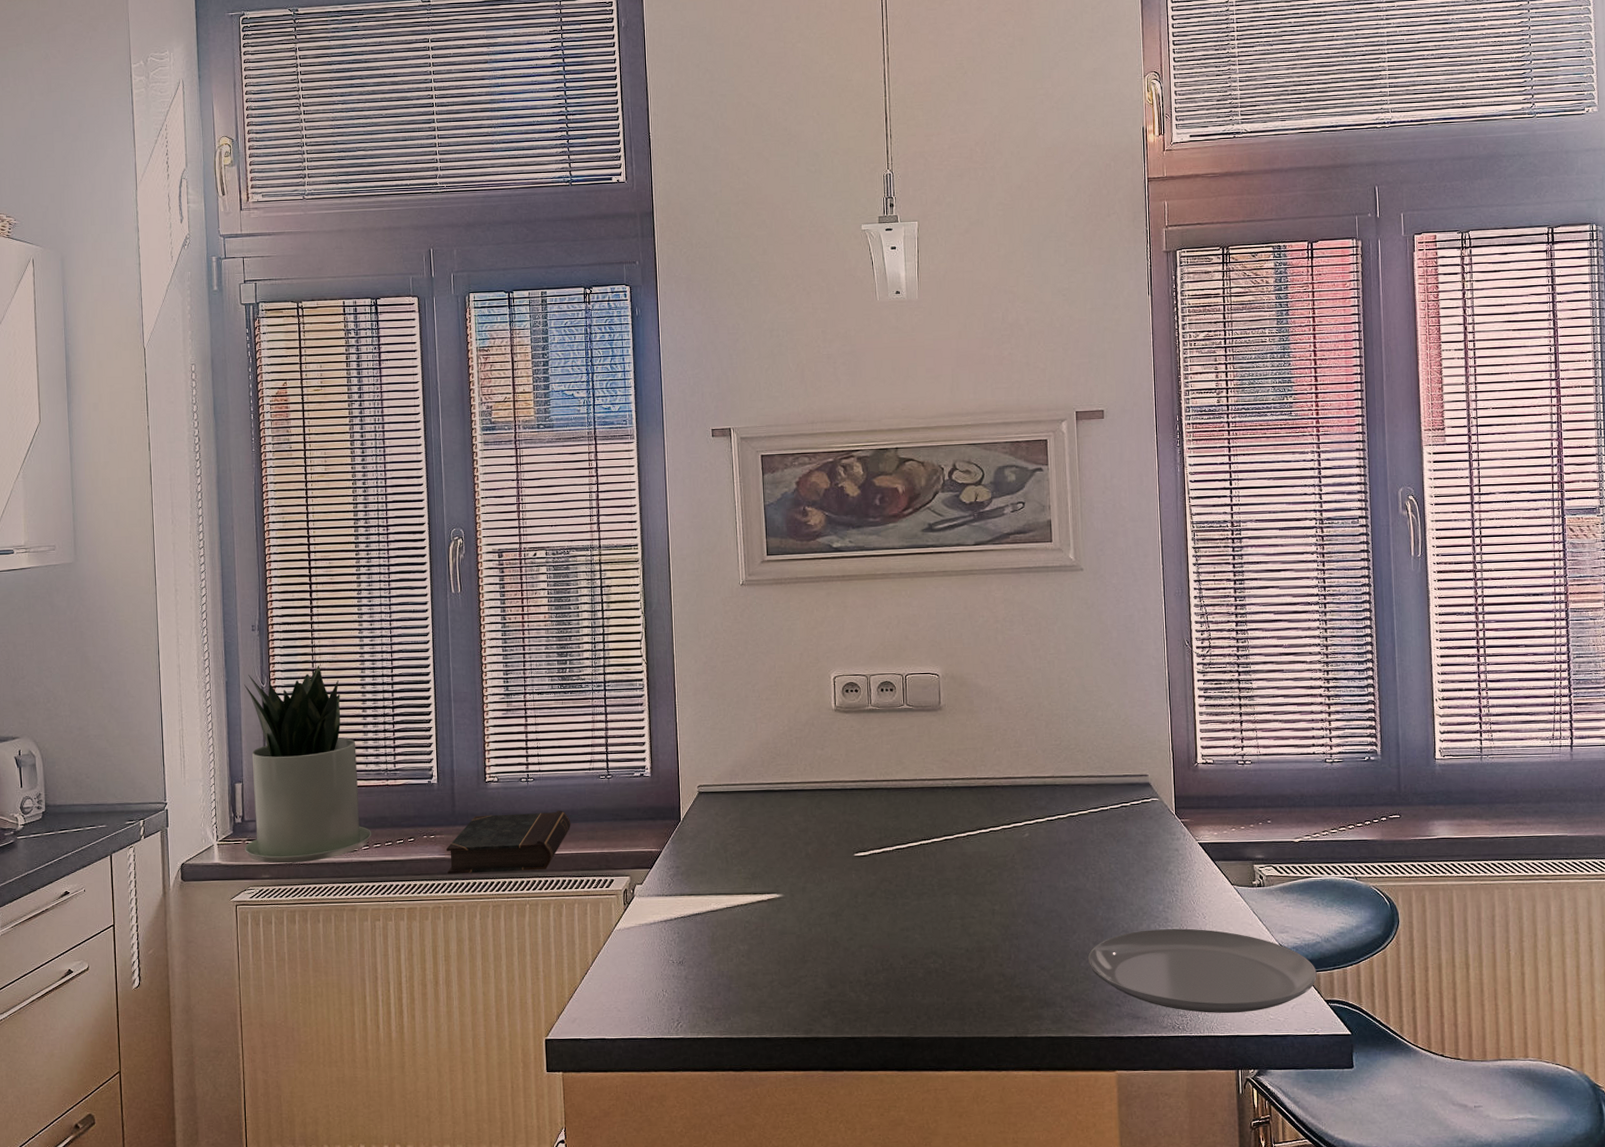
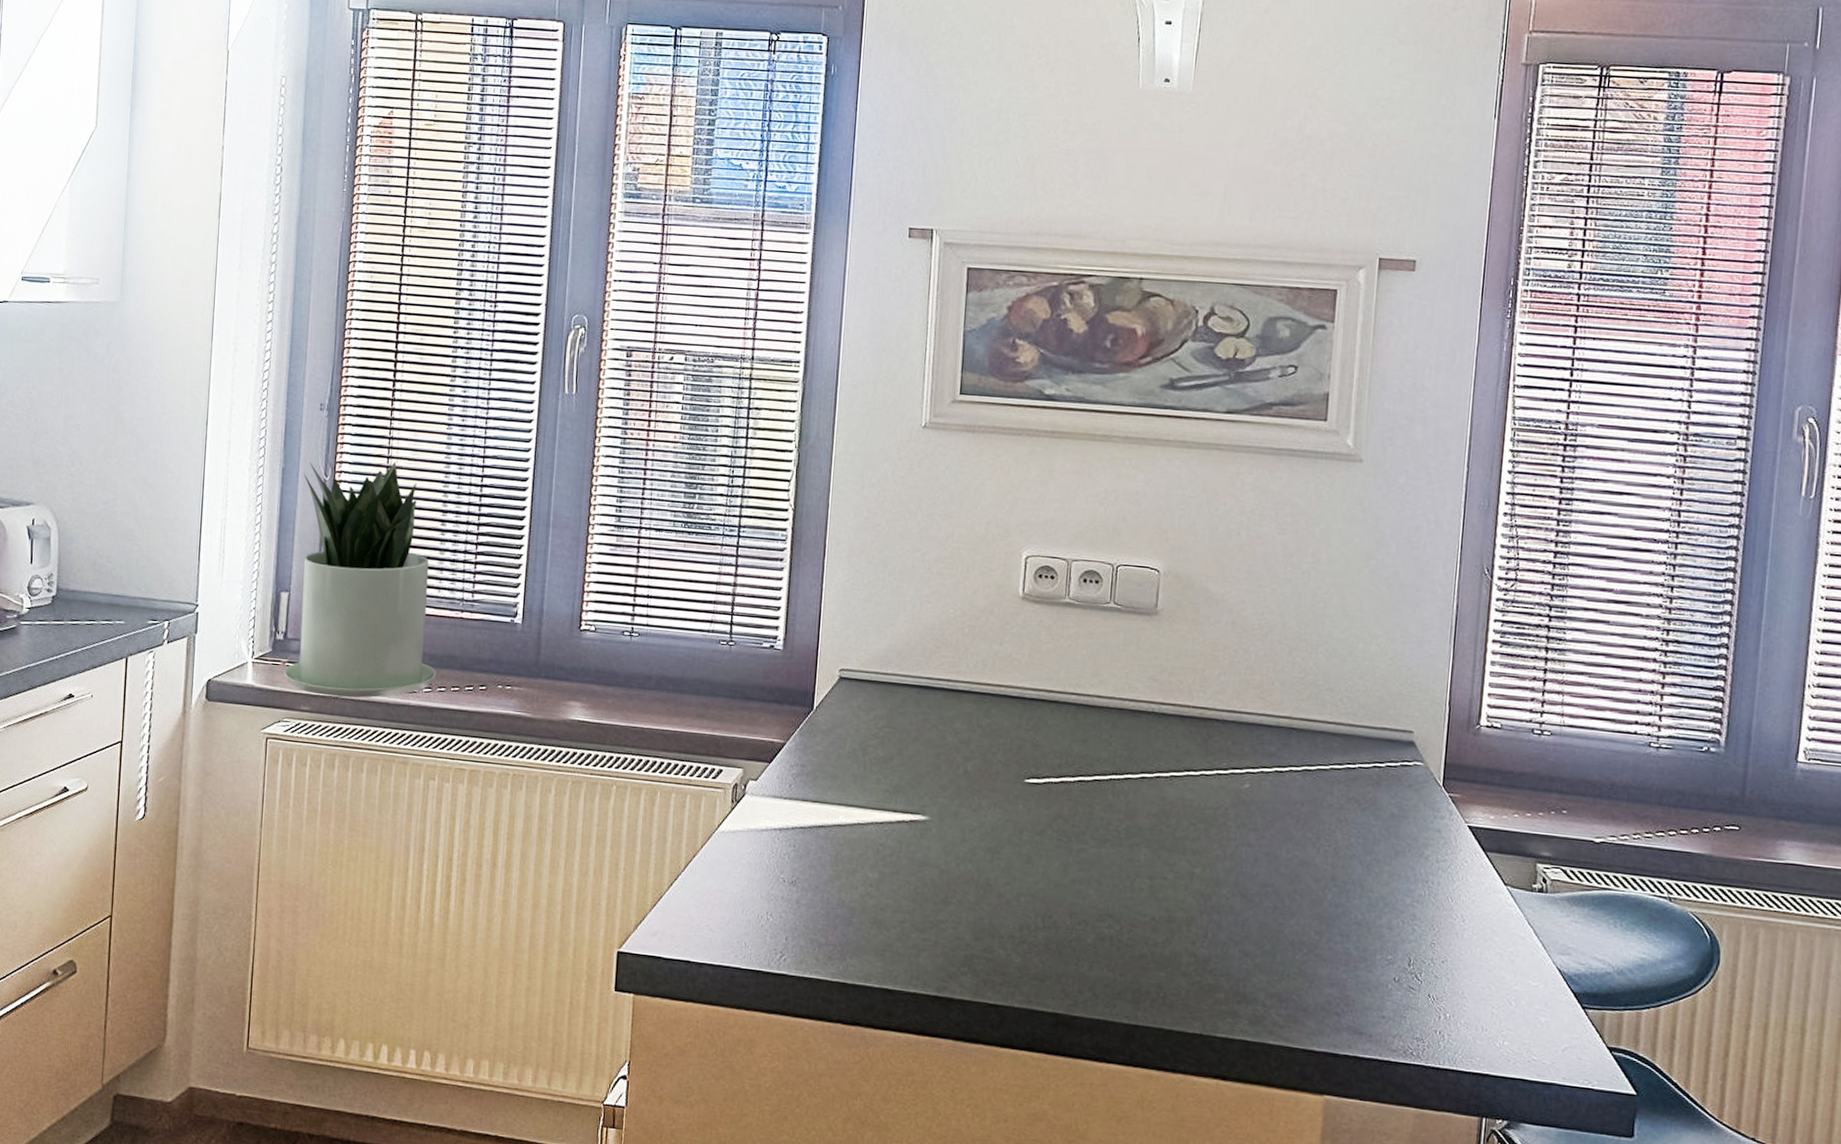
book: present [446,810,571,874] -> none [522,669,679,747]
plate: present [1088,928,1317,1013] -> none [1306,925,1602,1048]

